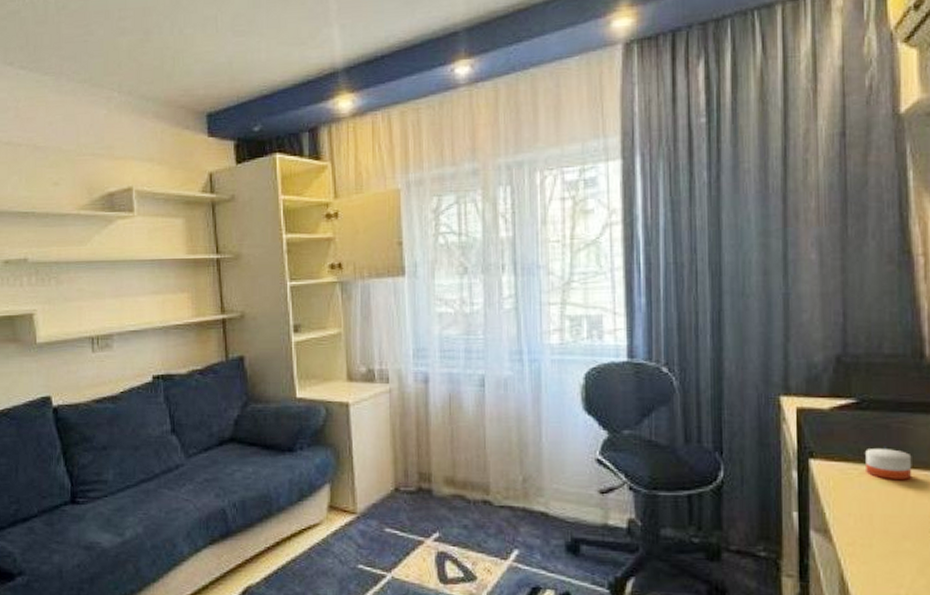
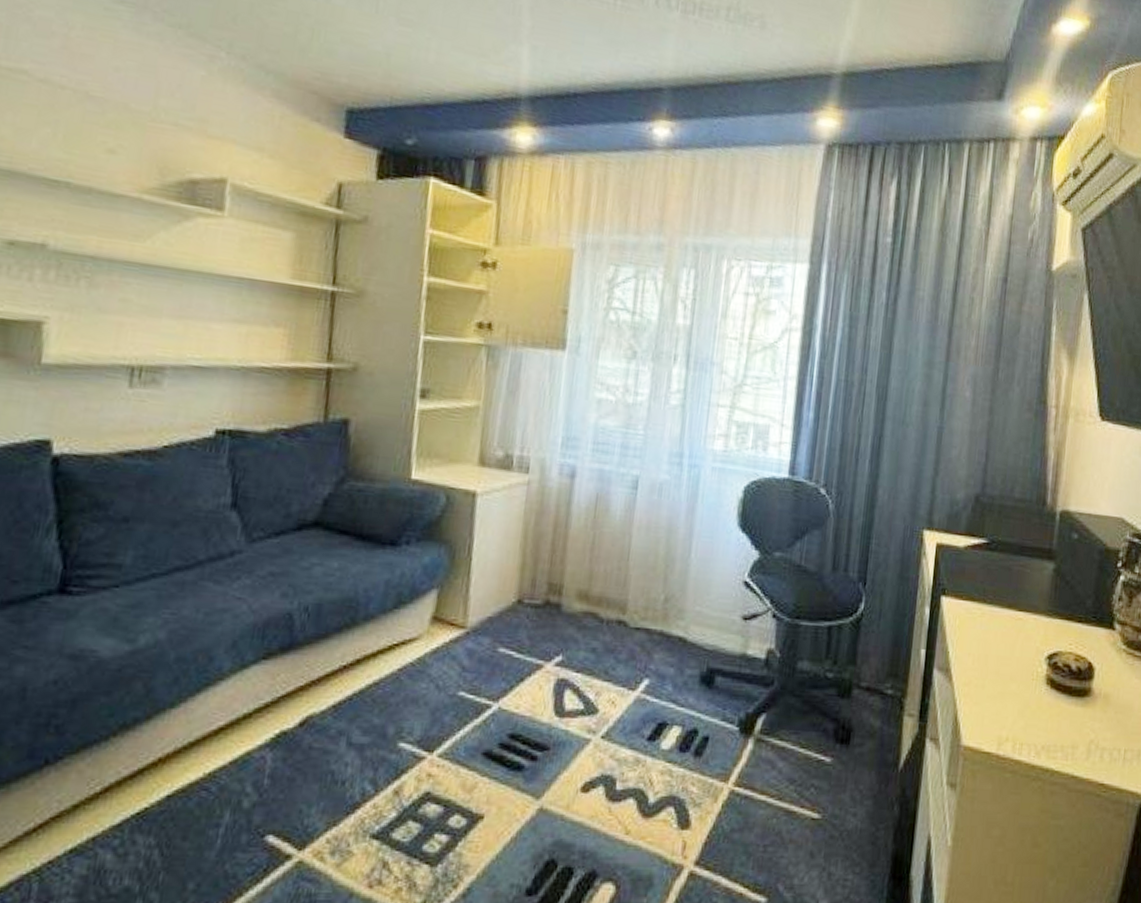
candle: present [865,446,912,479] -> none [987,588,1026,622]

